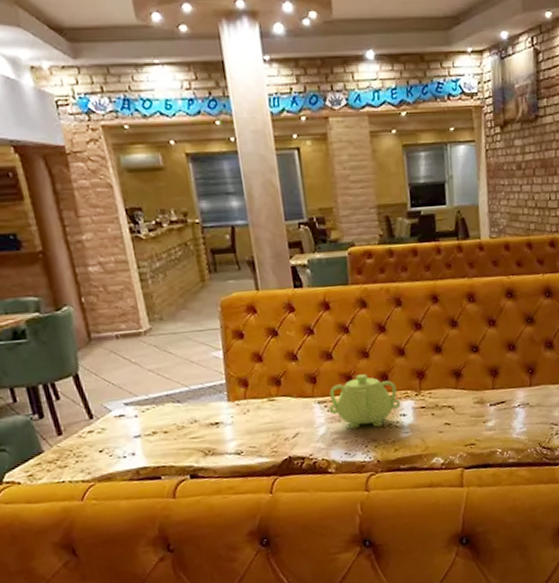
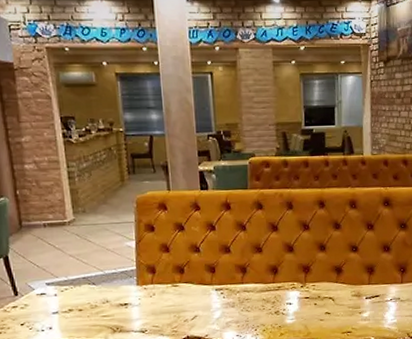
teapot: present [328,374,401,430] -> none [224,267,288,315]

